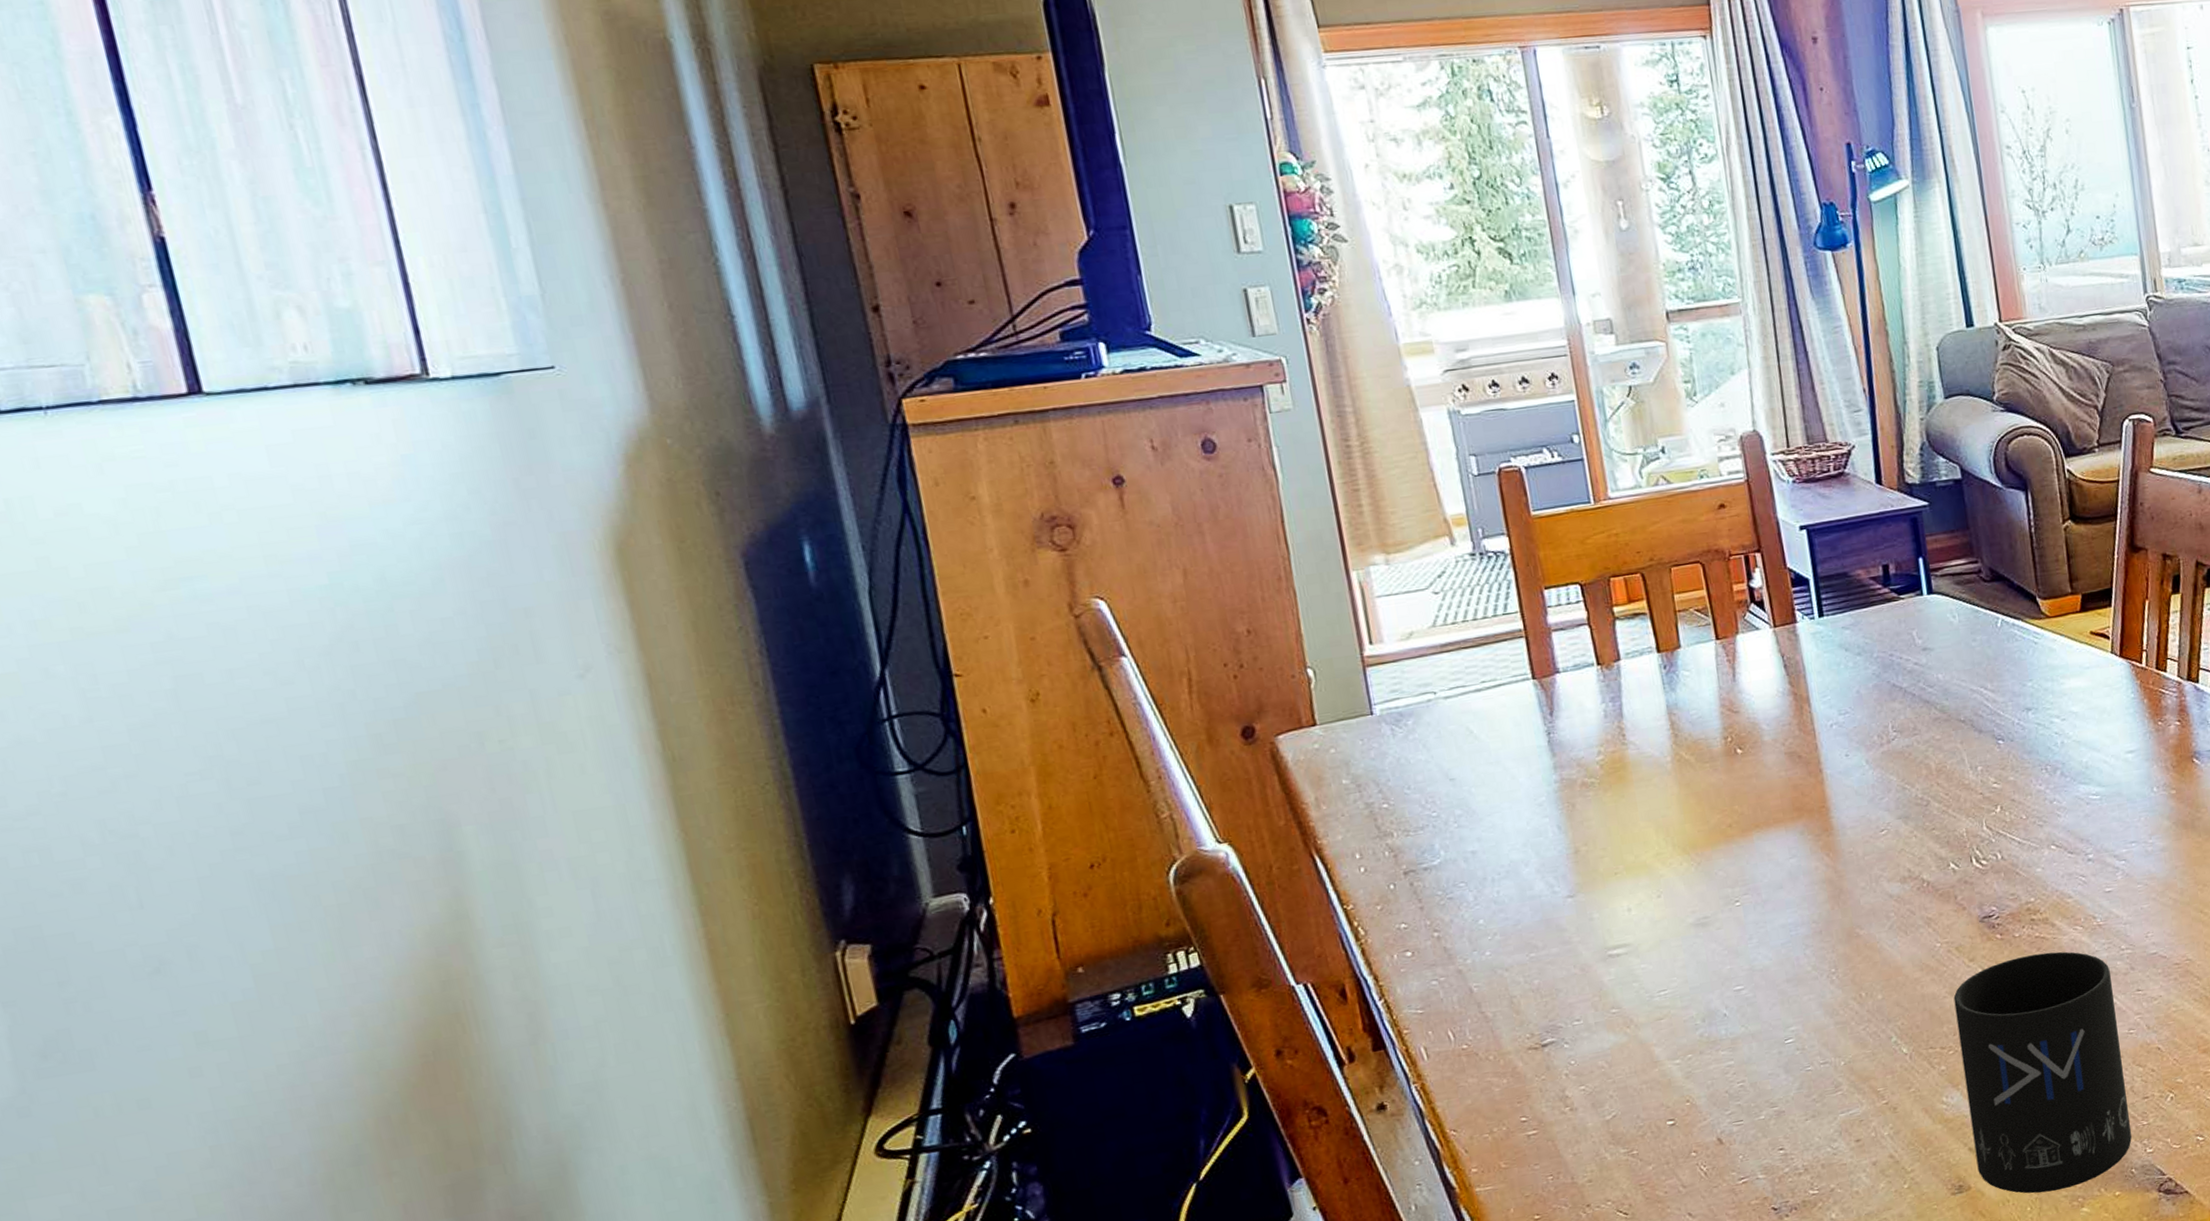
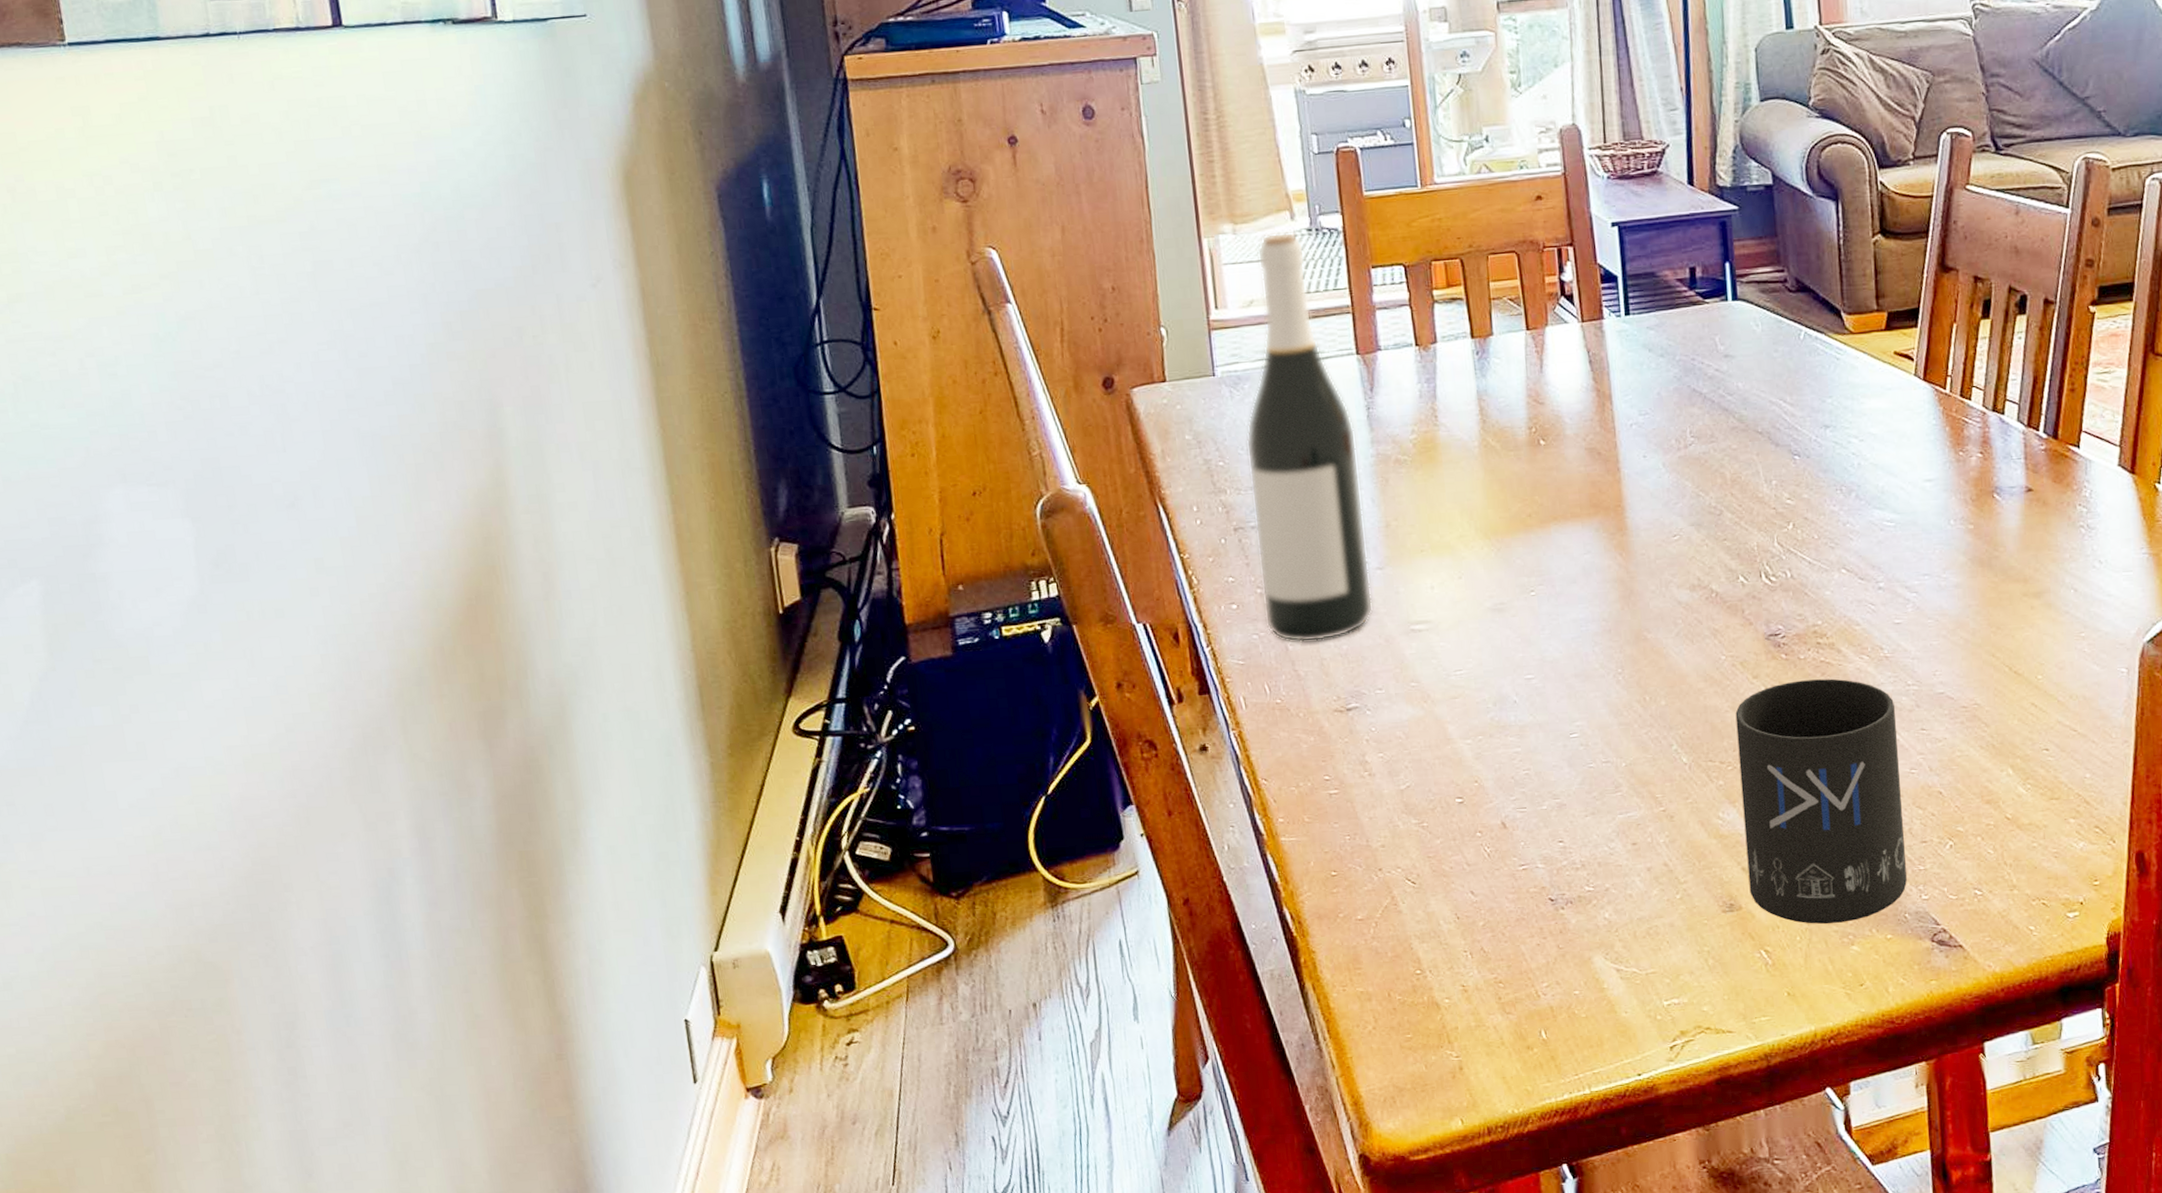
wine bottle: none [1412,558,1566,984] -> present [1246,232,1374,643]

